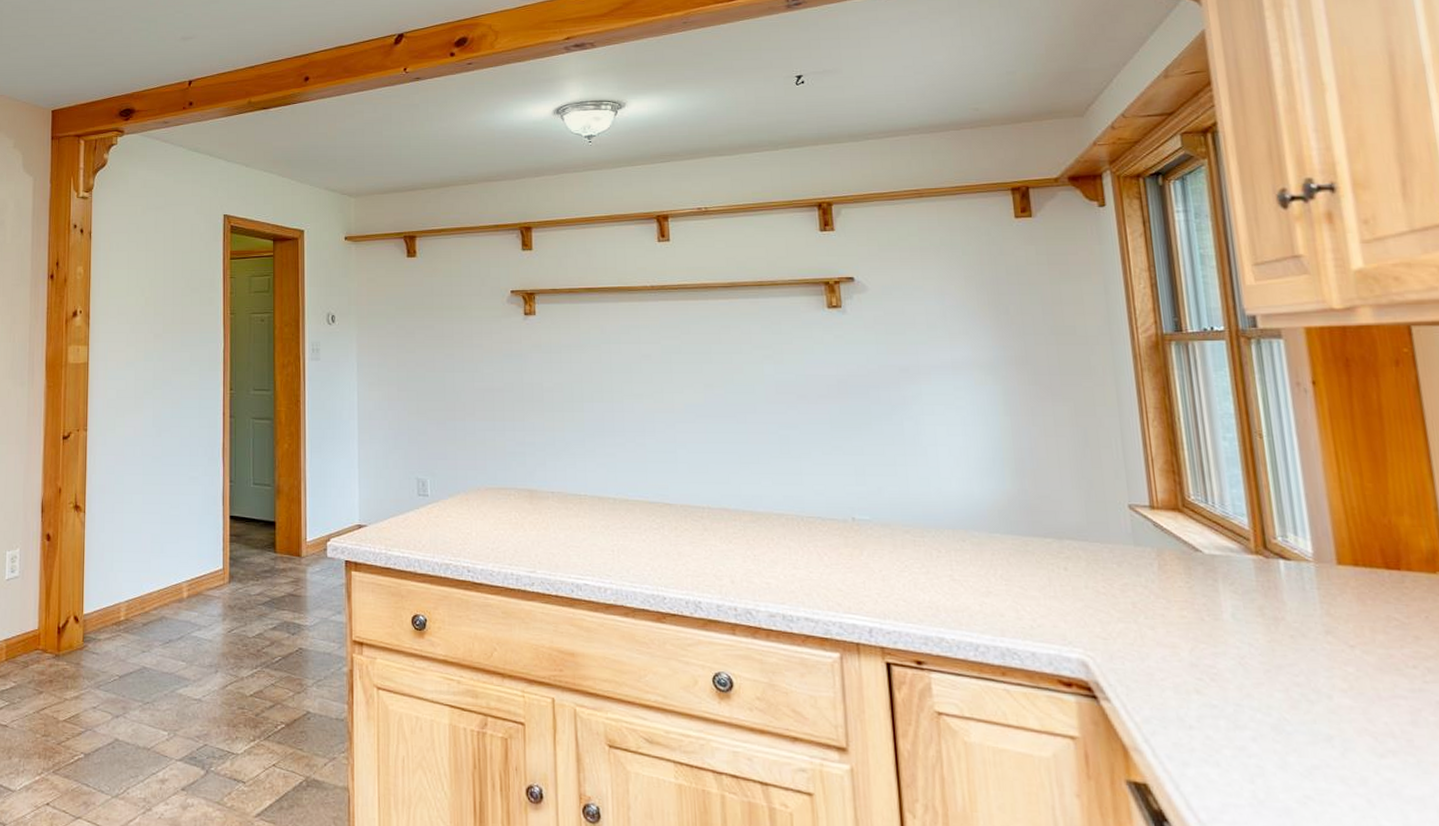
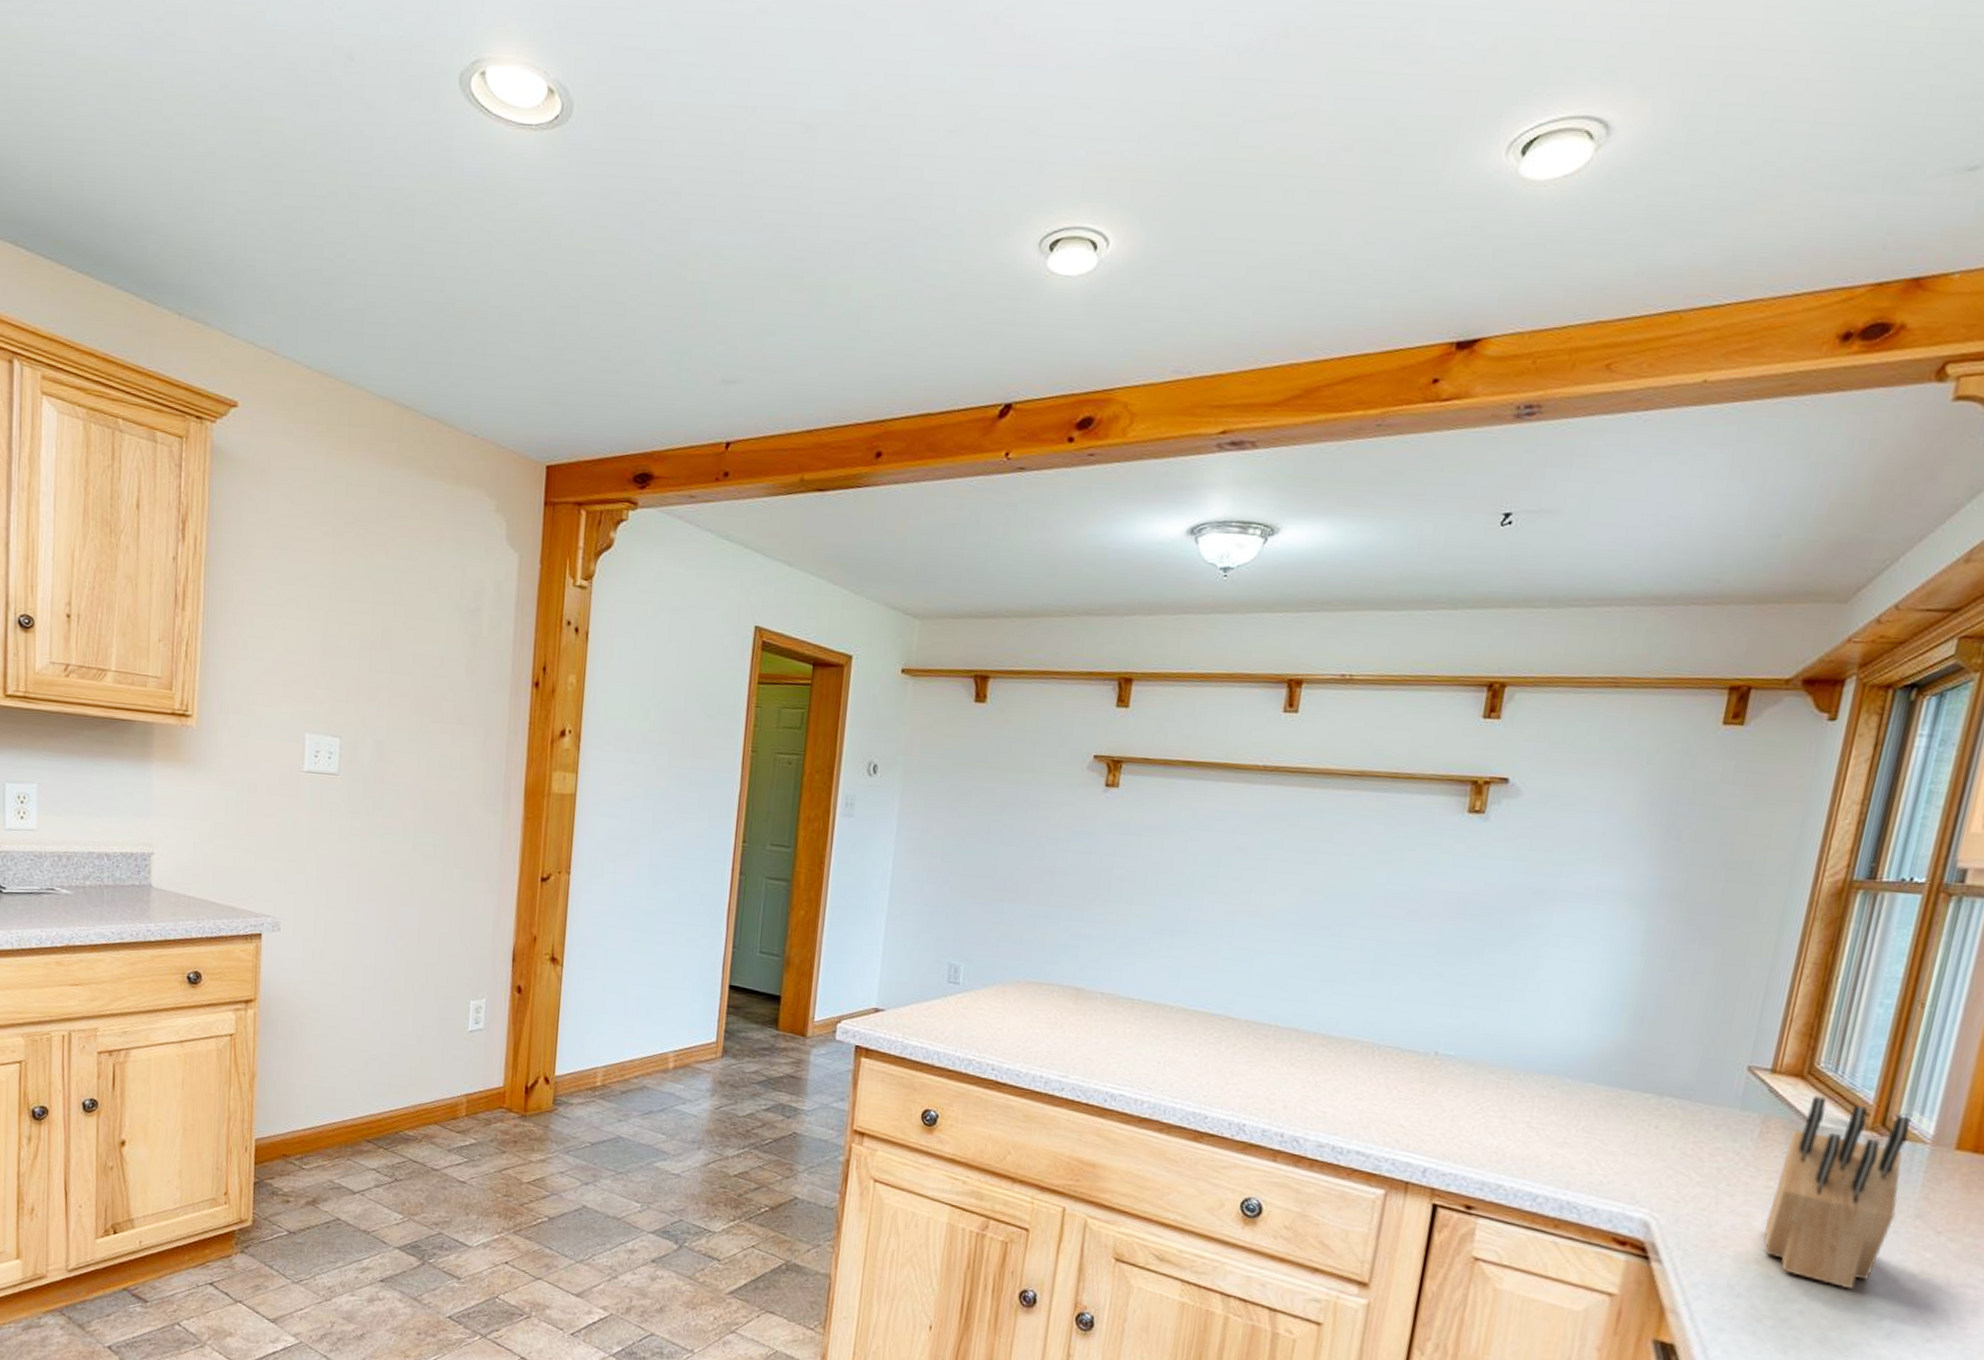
knife block: none [1187,526,1307,711] -> present [1764,1095,1911,1290]

